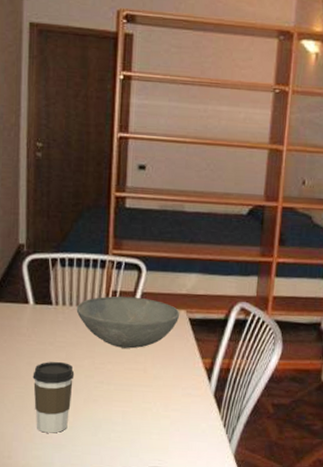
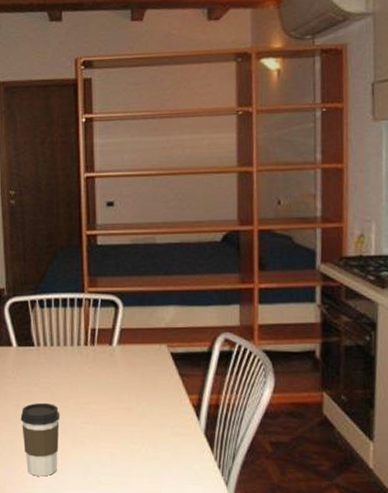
bowl: present [76,296,180,349] -> none [57,333,161,387]

